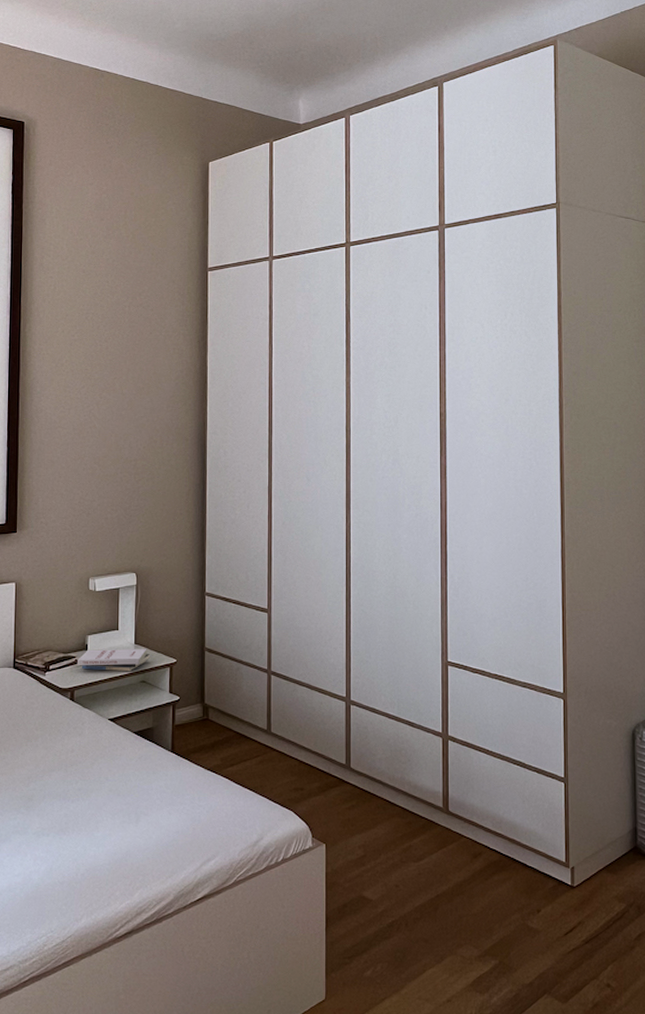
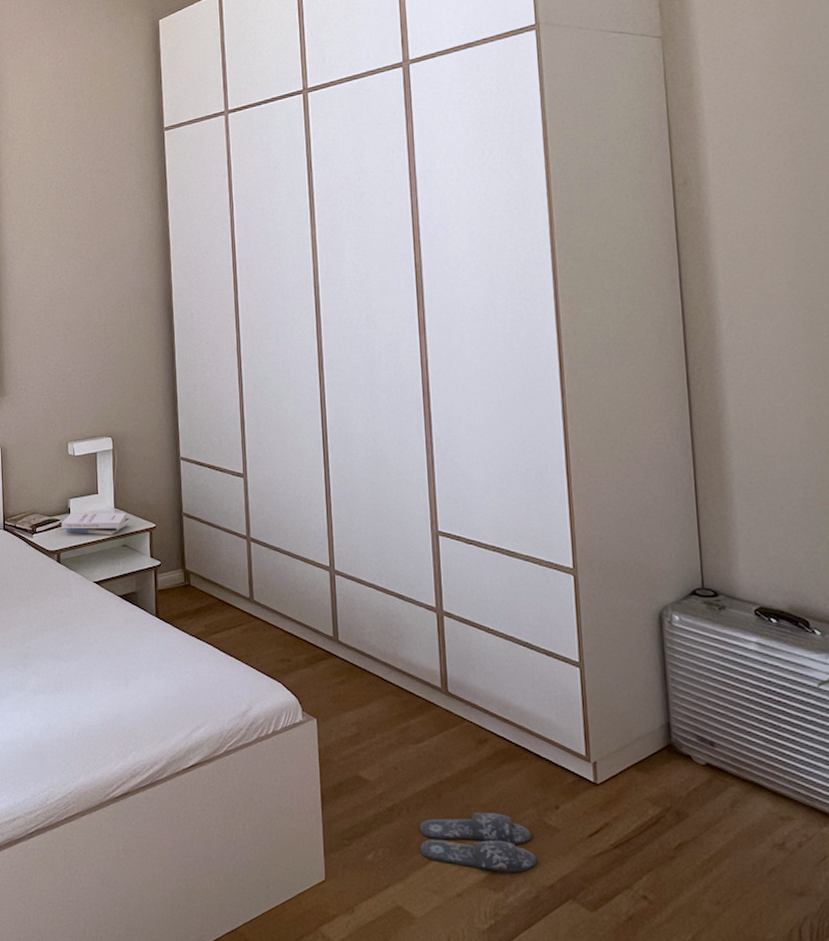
slippers: none [415,921,519,975] -> present [419,812,537,873]

